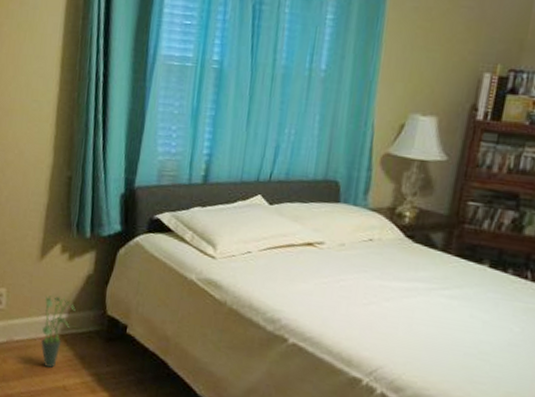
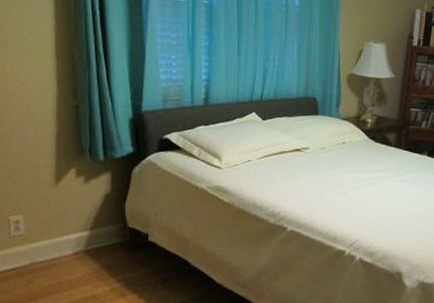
potted plant: present [41,294,76,368] -> none [64,215,97,281]

